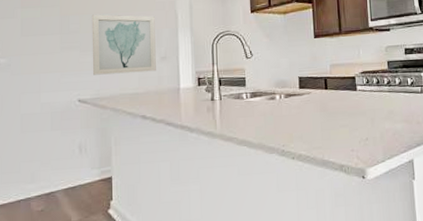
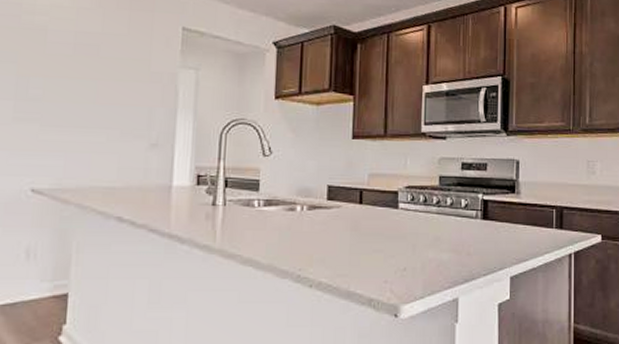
wall art: present [91,14,156,75] -> none [56,78,147,161]

